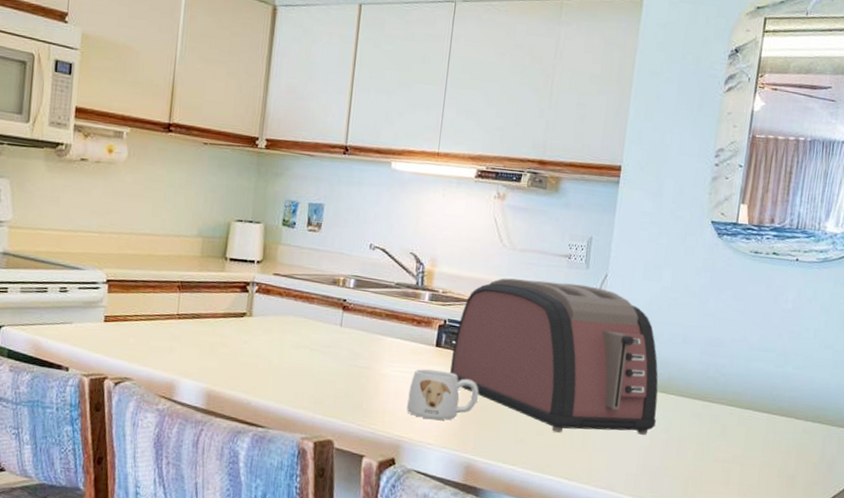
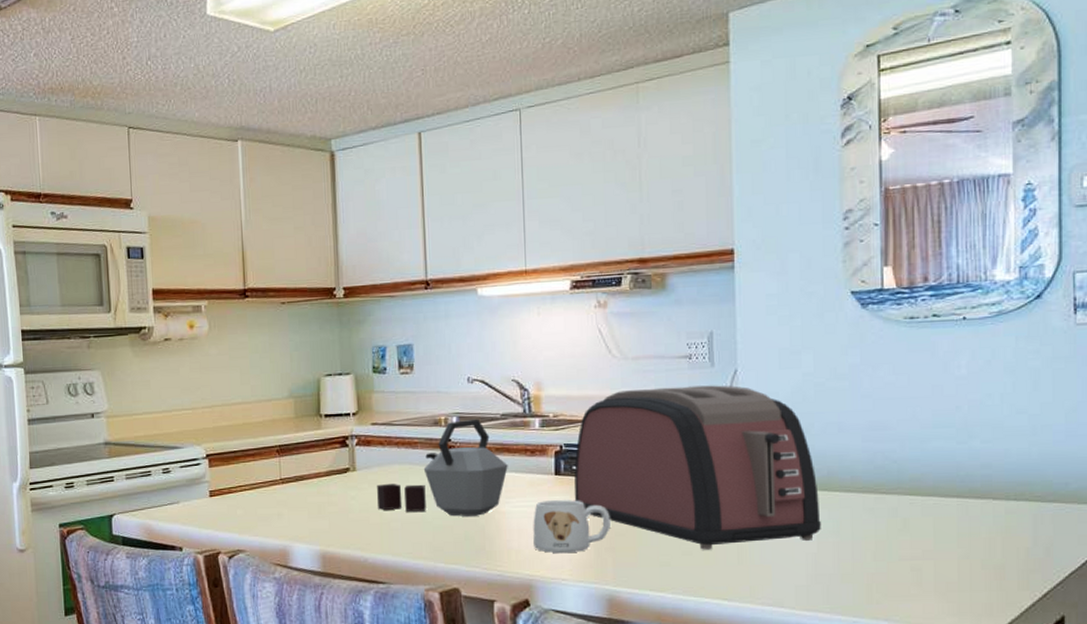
kettle: none [268,283,395,375] -> present [377,418,508,517]

